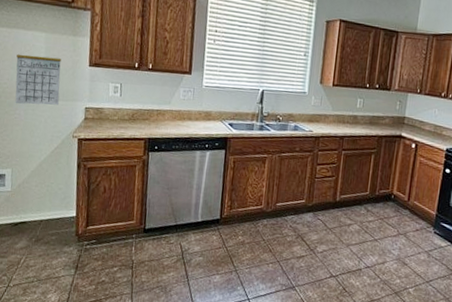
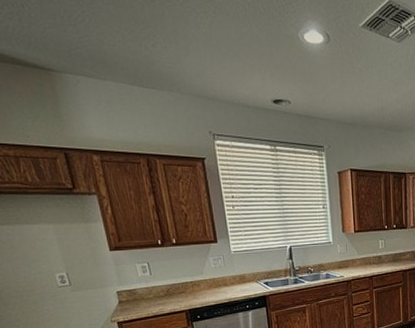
calendar: present [15,54,61,105] -> none [27,247,88,301]

